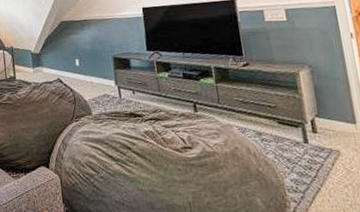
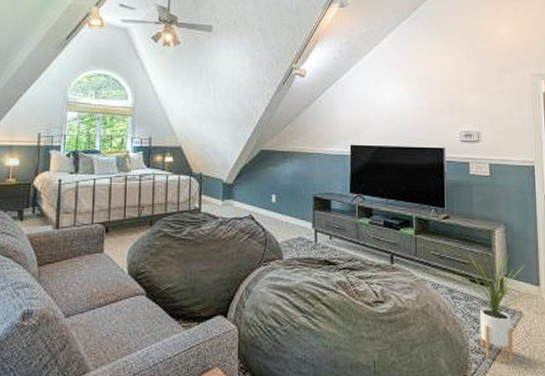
house plant: none [273,94,344,200] -> present [468,253,528,363]

